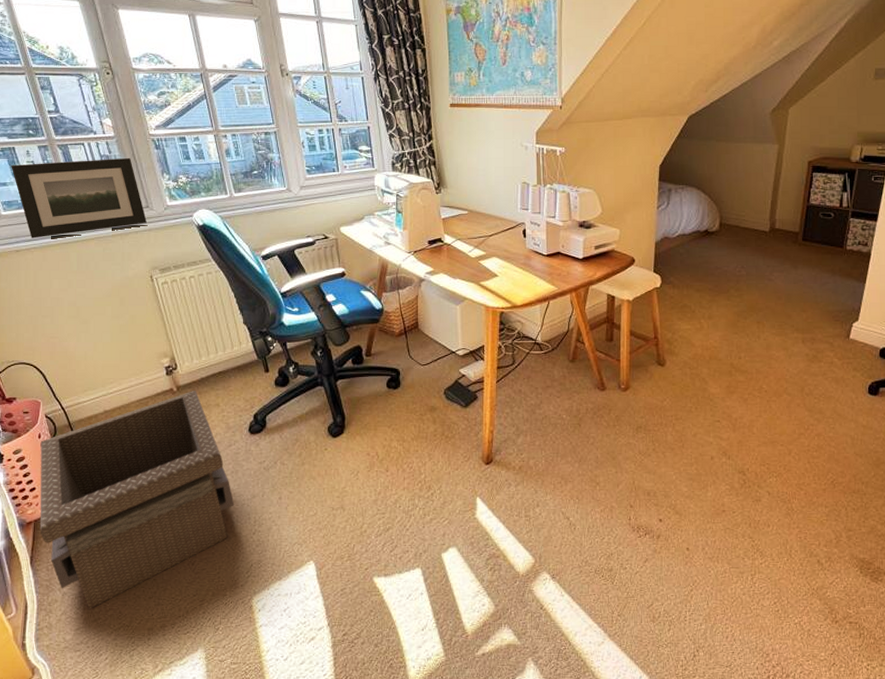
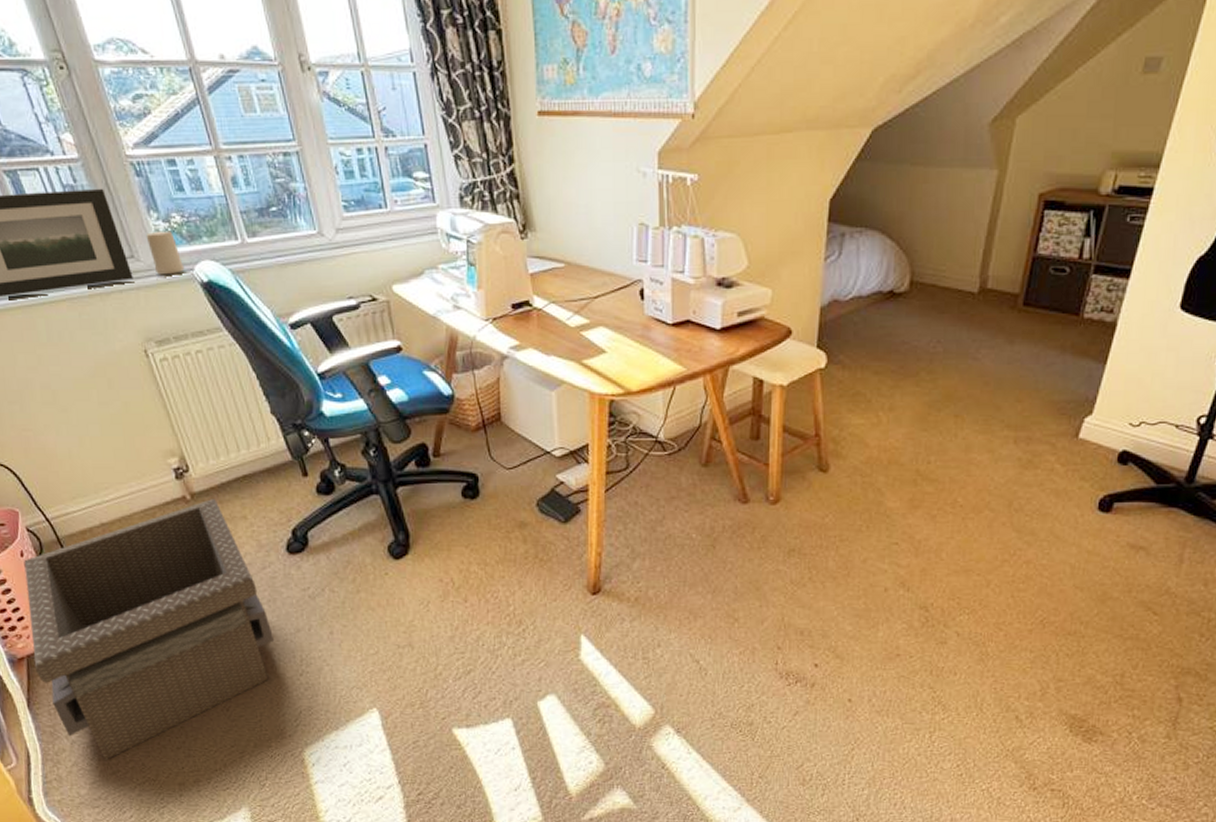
candle: none [159,188,186,220] -> present [146,230,185,275]

